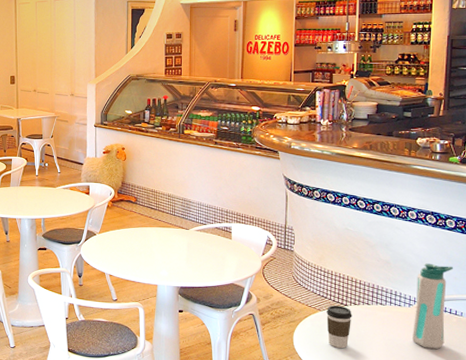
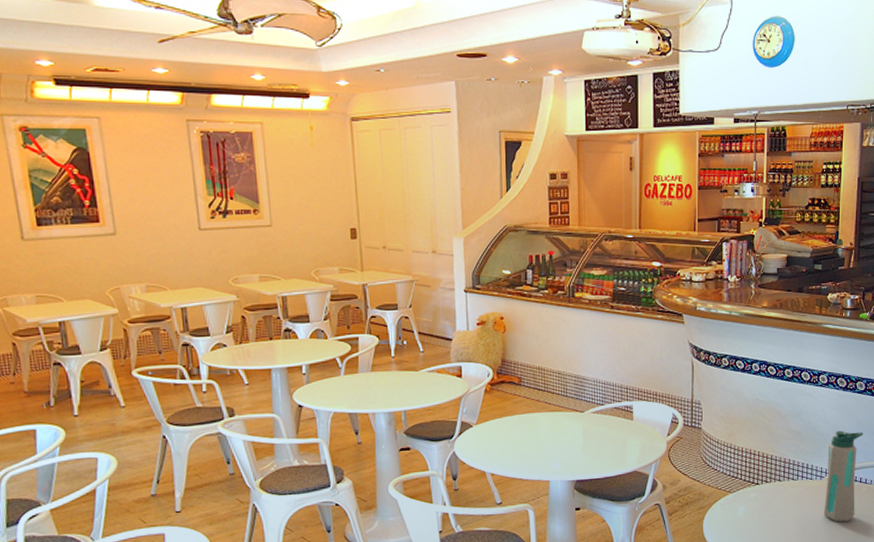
coffee cup: present [326,305,352,348] -> none [737,485,764,532]

